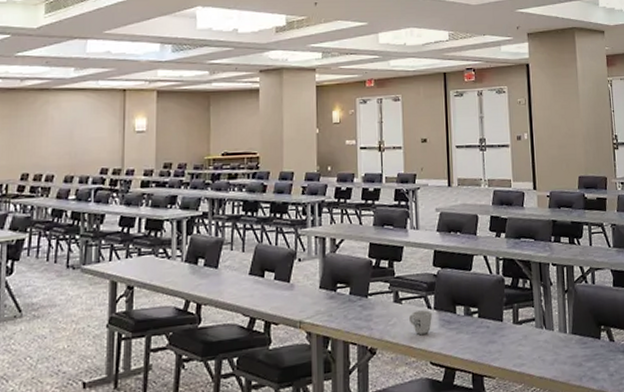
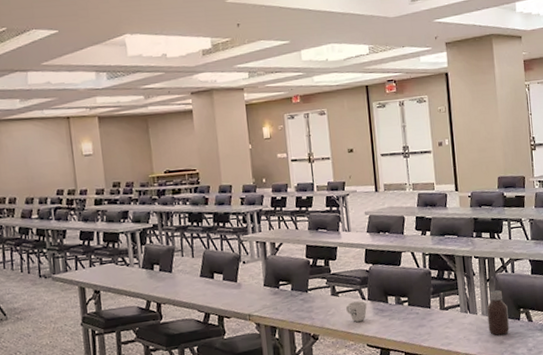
bottle: none [564,302,589,356] -> present [486,289,510,335]

